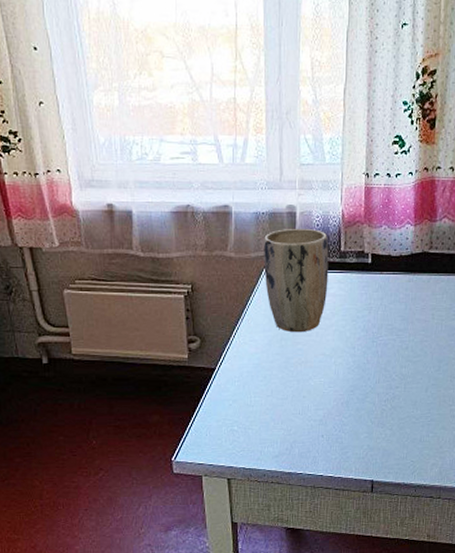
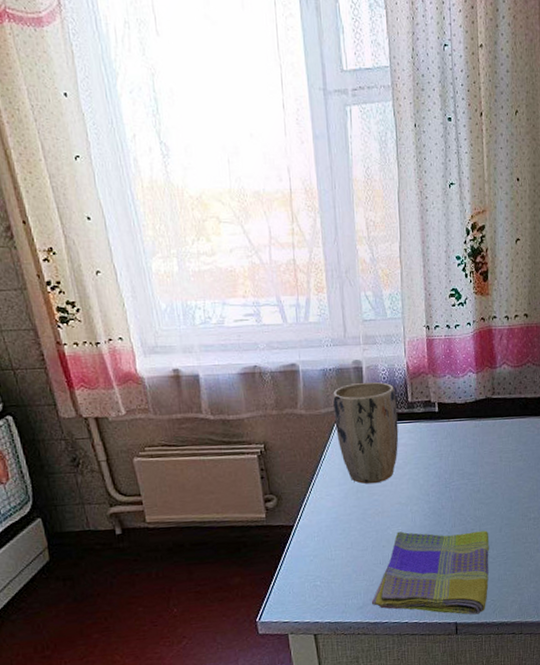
dish towel: none [287,383,414,474] -> present [371,530,490,615]

